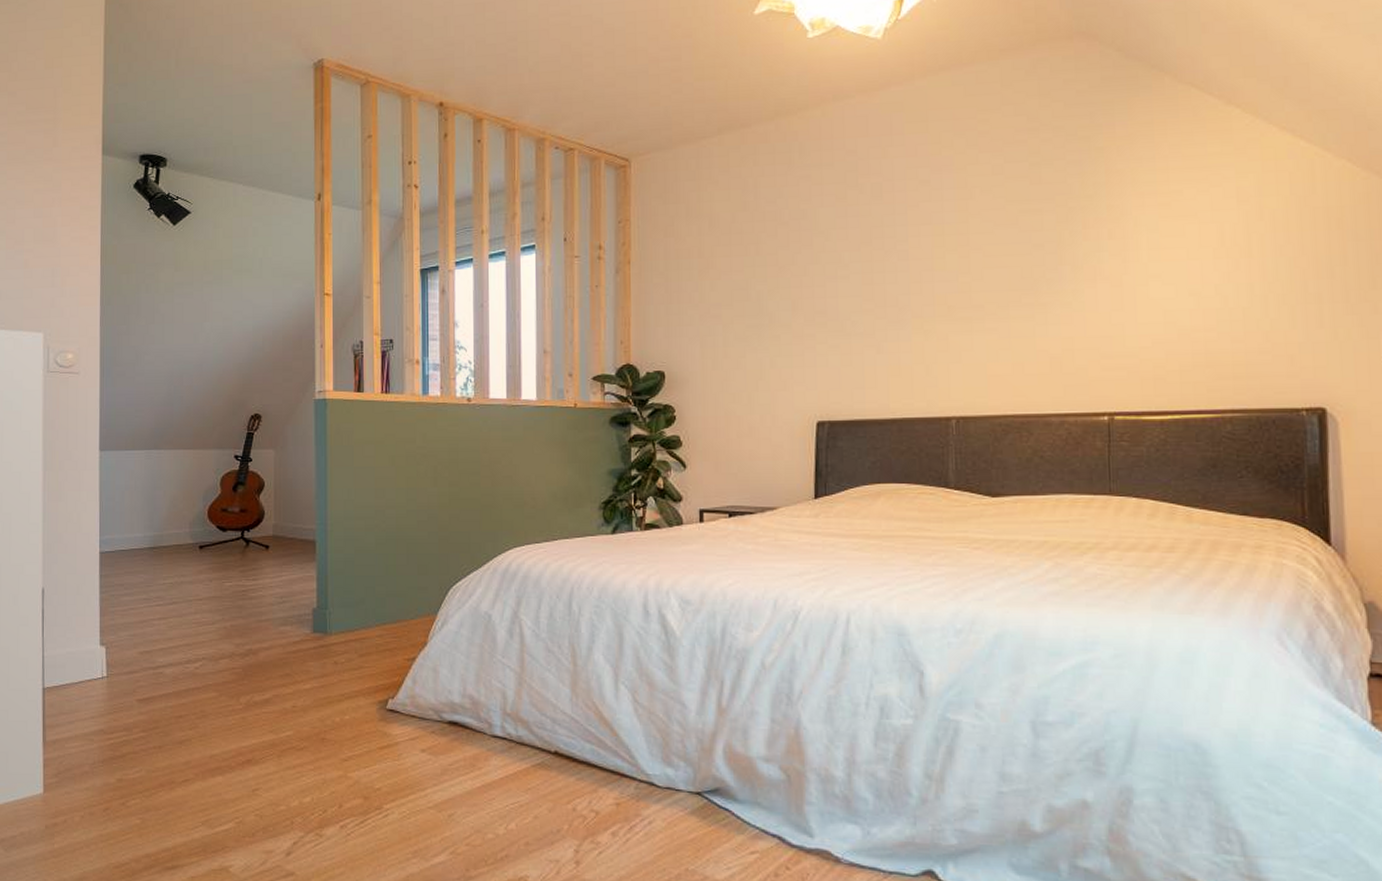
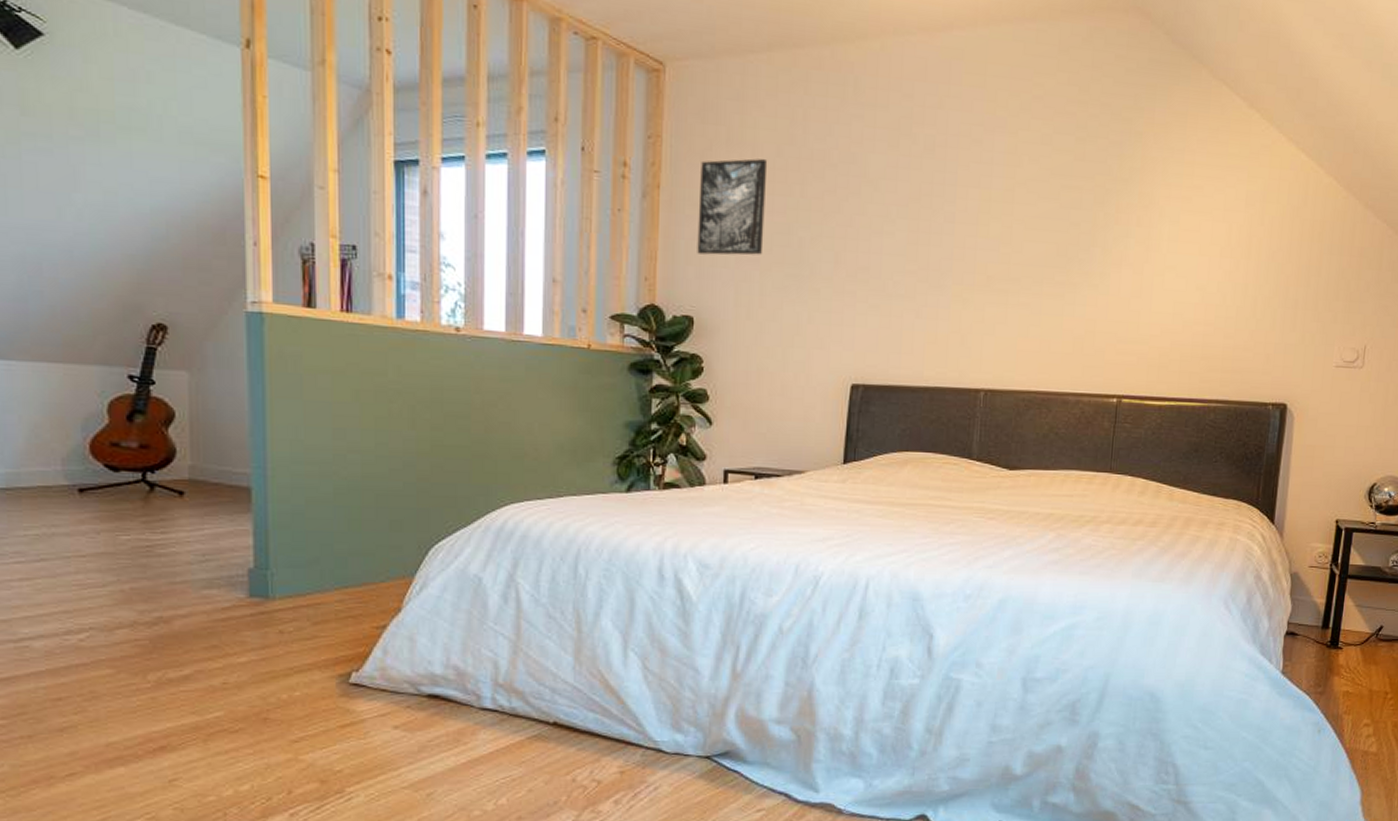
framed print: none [664,227,724,316] -> present [697,158,768,256]

